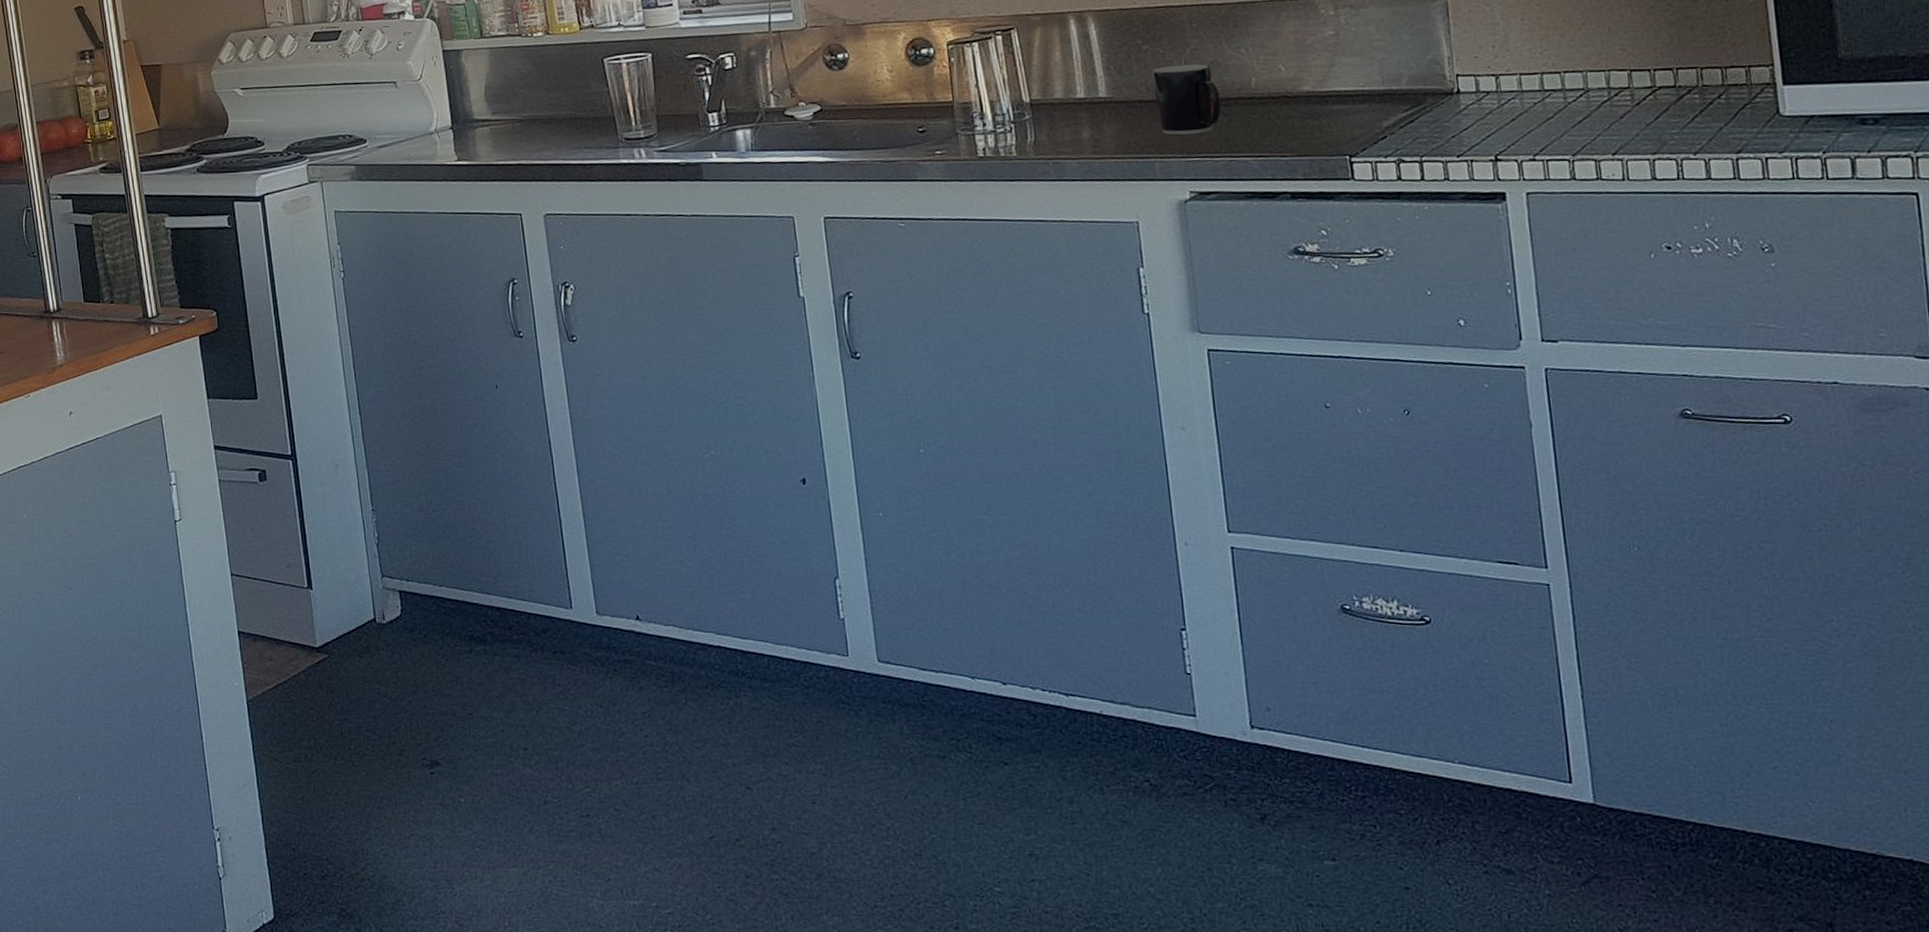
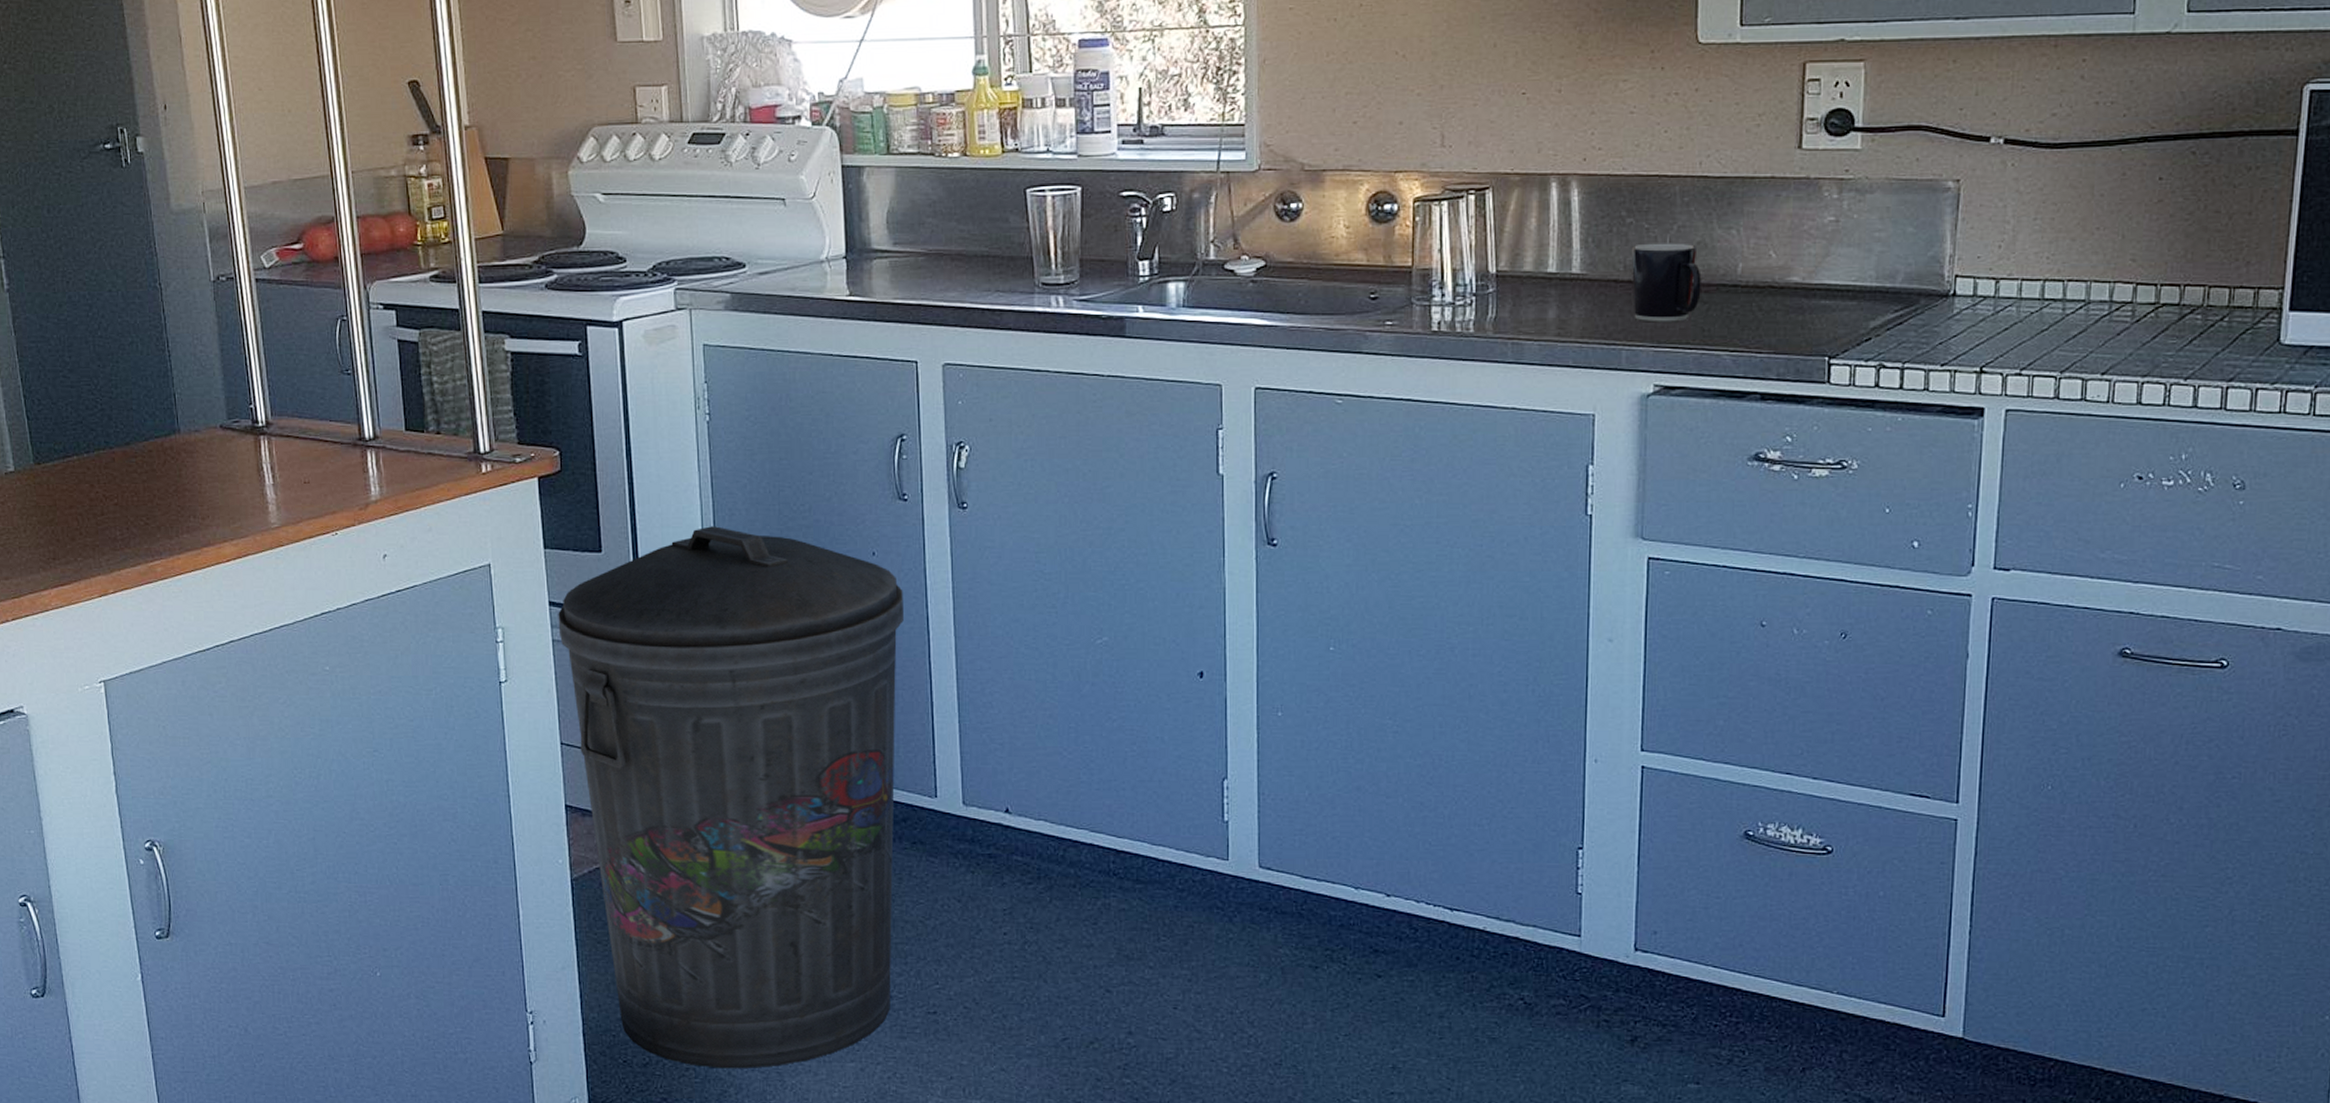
trash can: none [222,370,546,878] -> present [558,526,904,1069]

